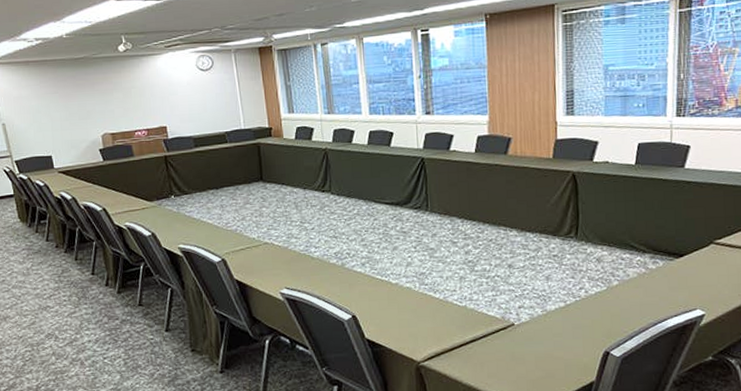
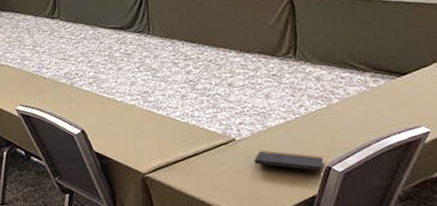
notepad: none [533,335,602,358] -> present [254,150,324,173]

